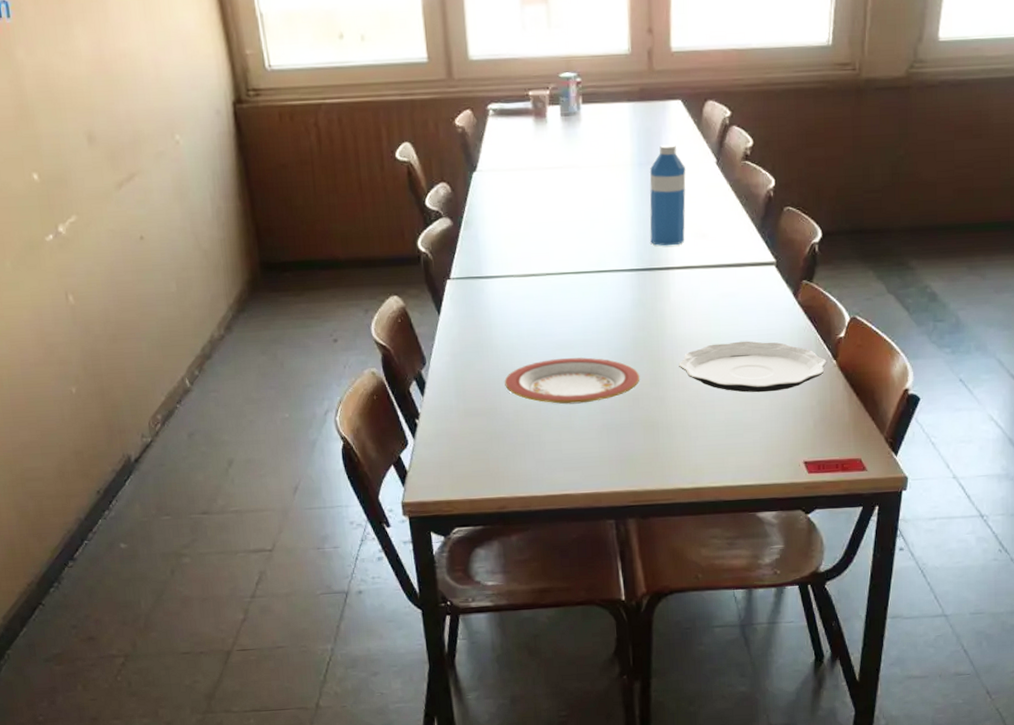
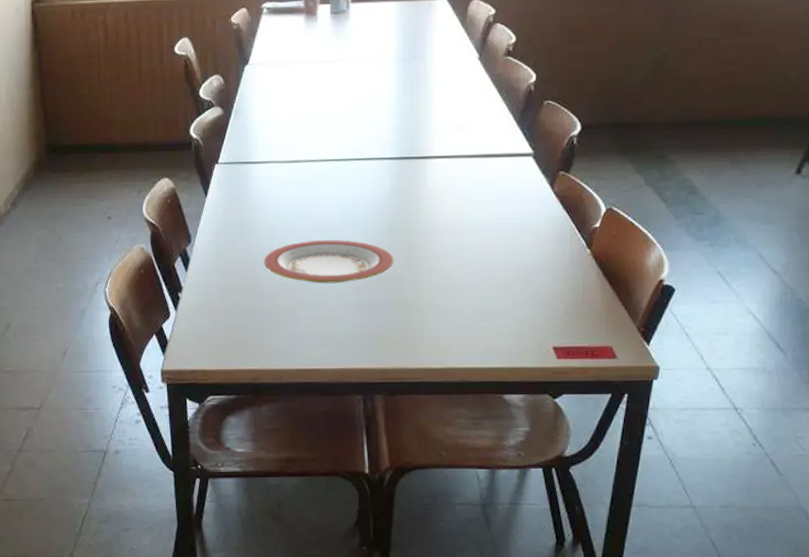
water bottle: present [650,144,686,246] -> none [410,41,448,137]
plate: present [679,341,827,393] -> none [432,228,581,279]

